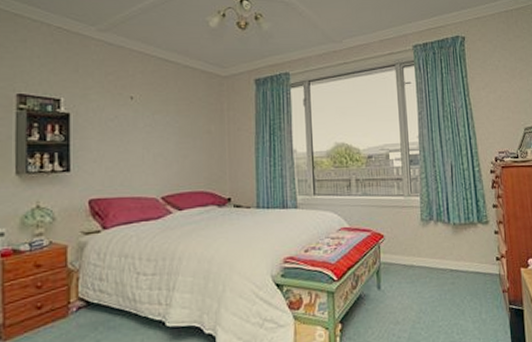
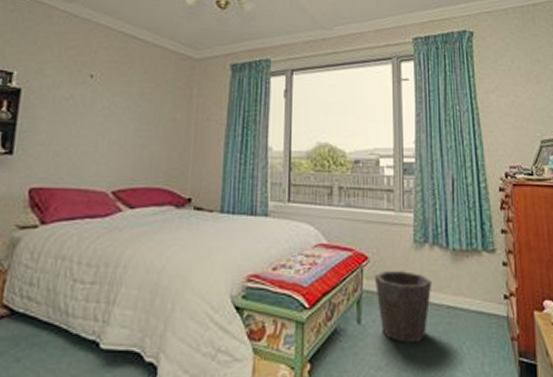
waste bin: none [389,244,438,302] -> present [374,271,433,343]

